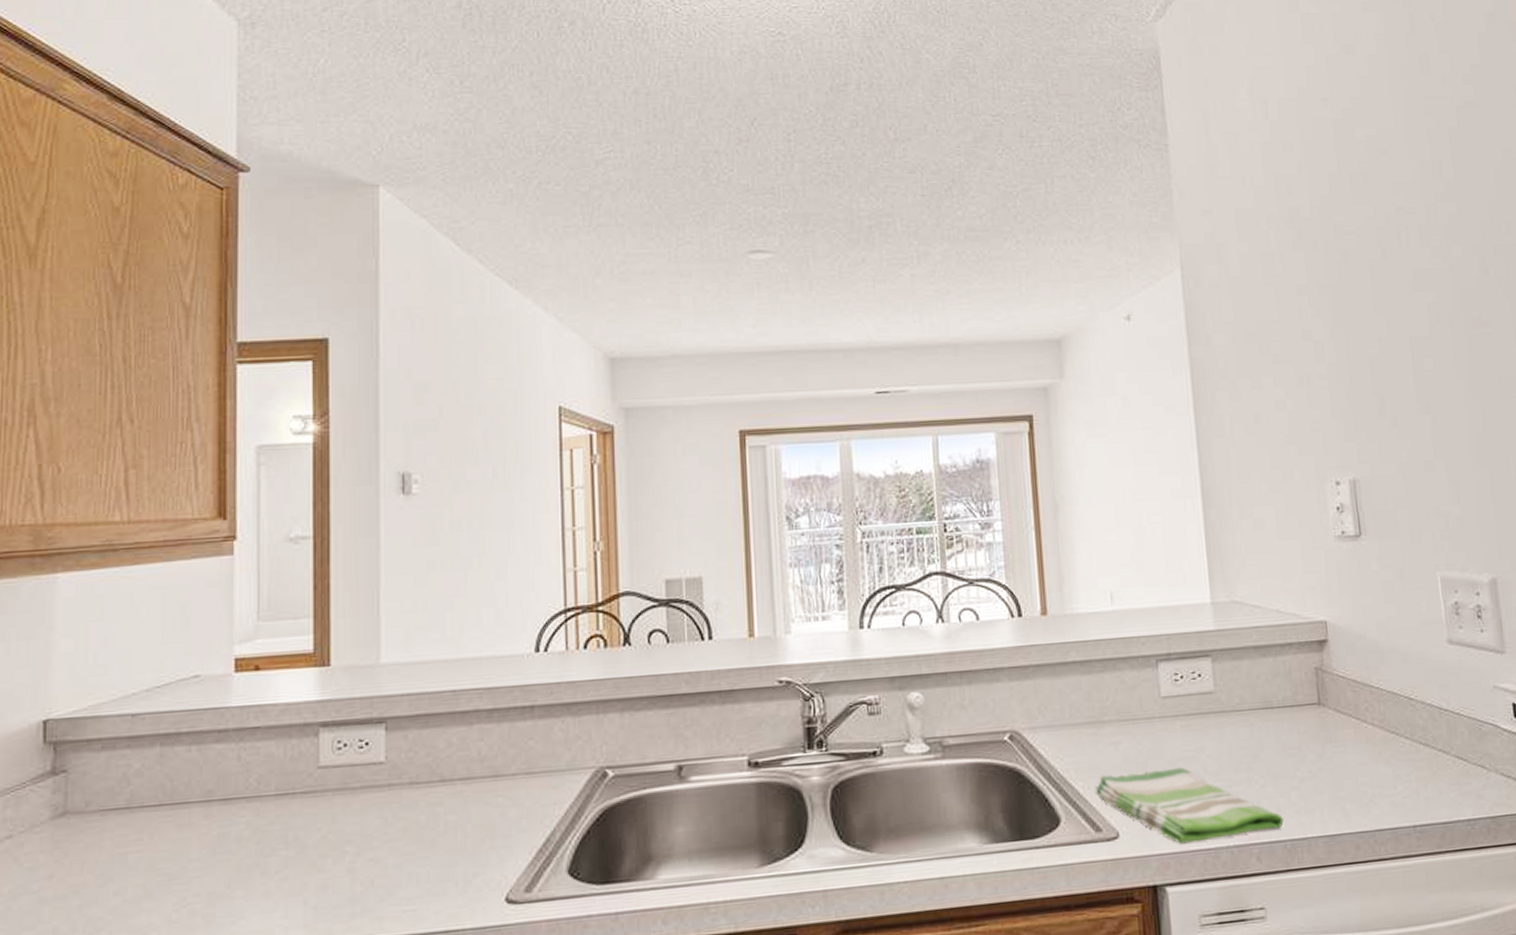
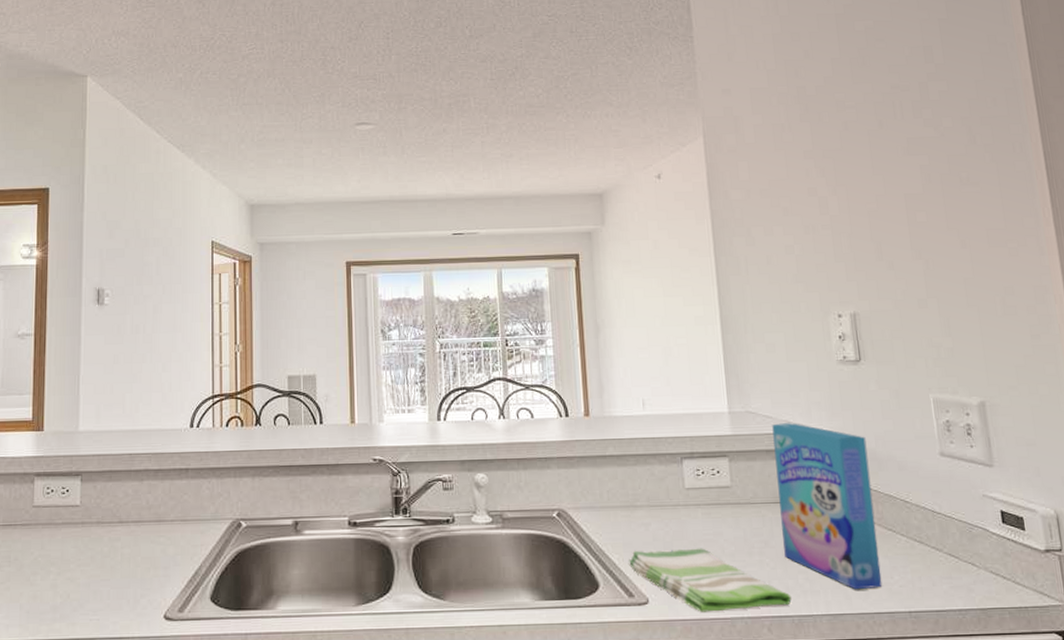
cereal box: none [1261,612,1385,805] -> present [772,423,883,590]

